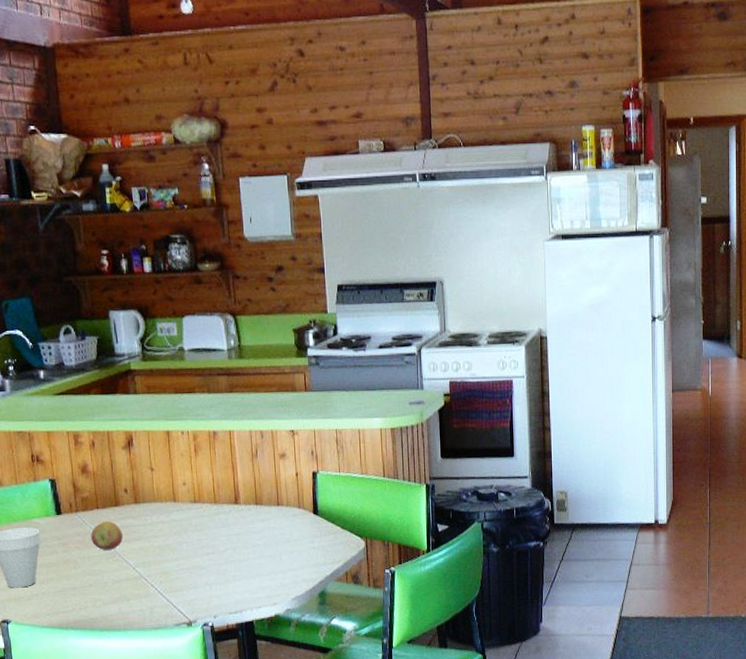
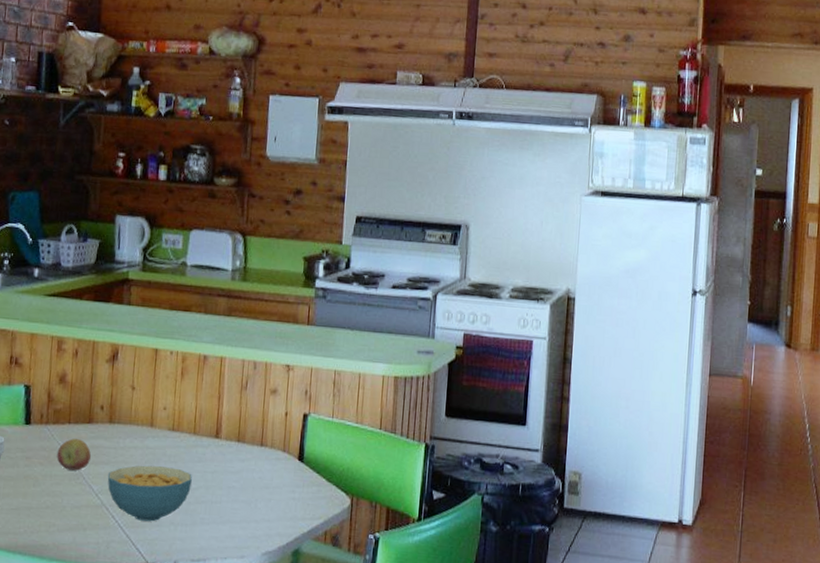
cereal bowl: none [141,535,220,586] -> present [107,465,192,522]

